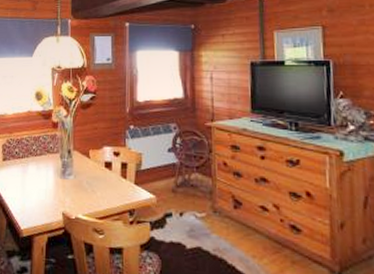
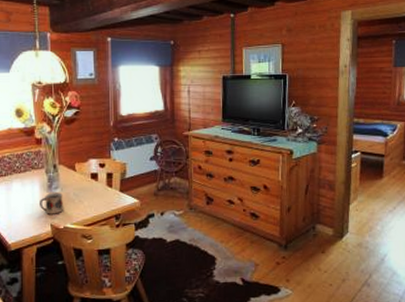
mug: none [53,179,77,203] -> present [40,192,64,215]

